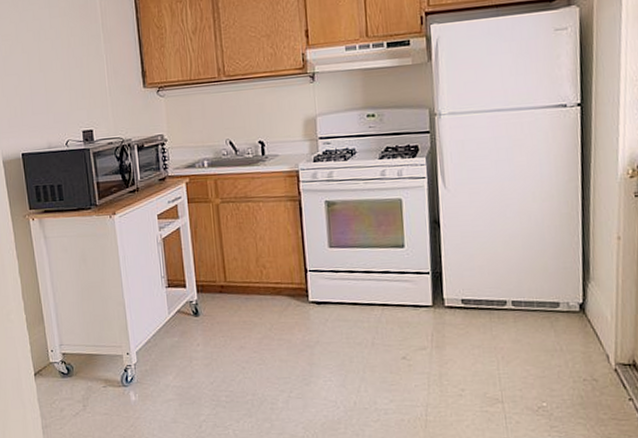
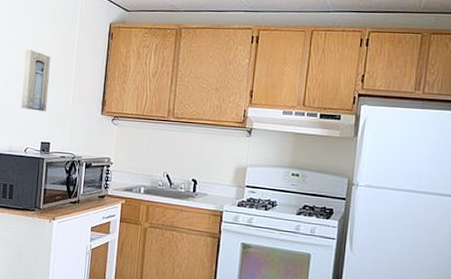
wall art: none [42,28,82,98] -> present [21,50,51,112]

